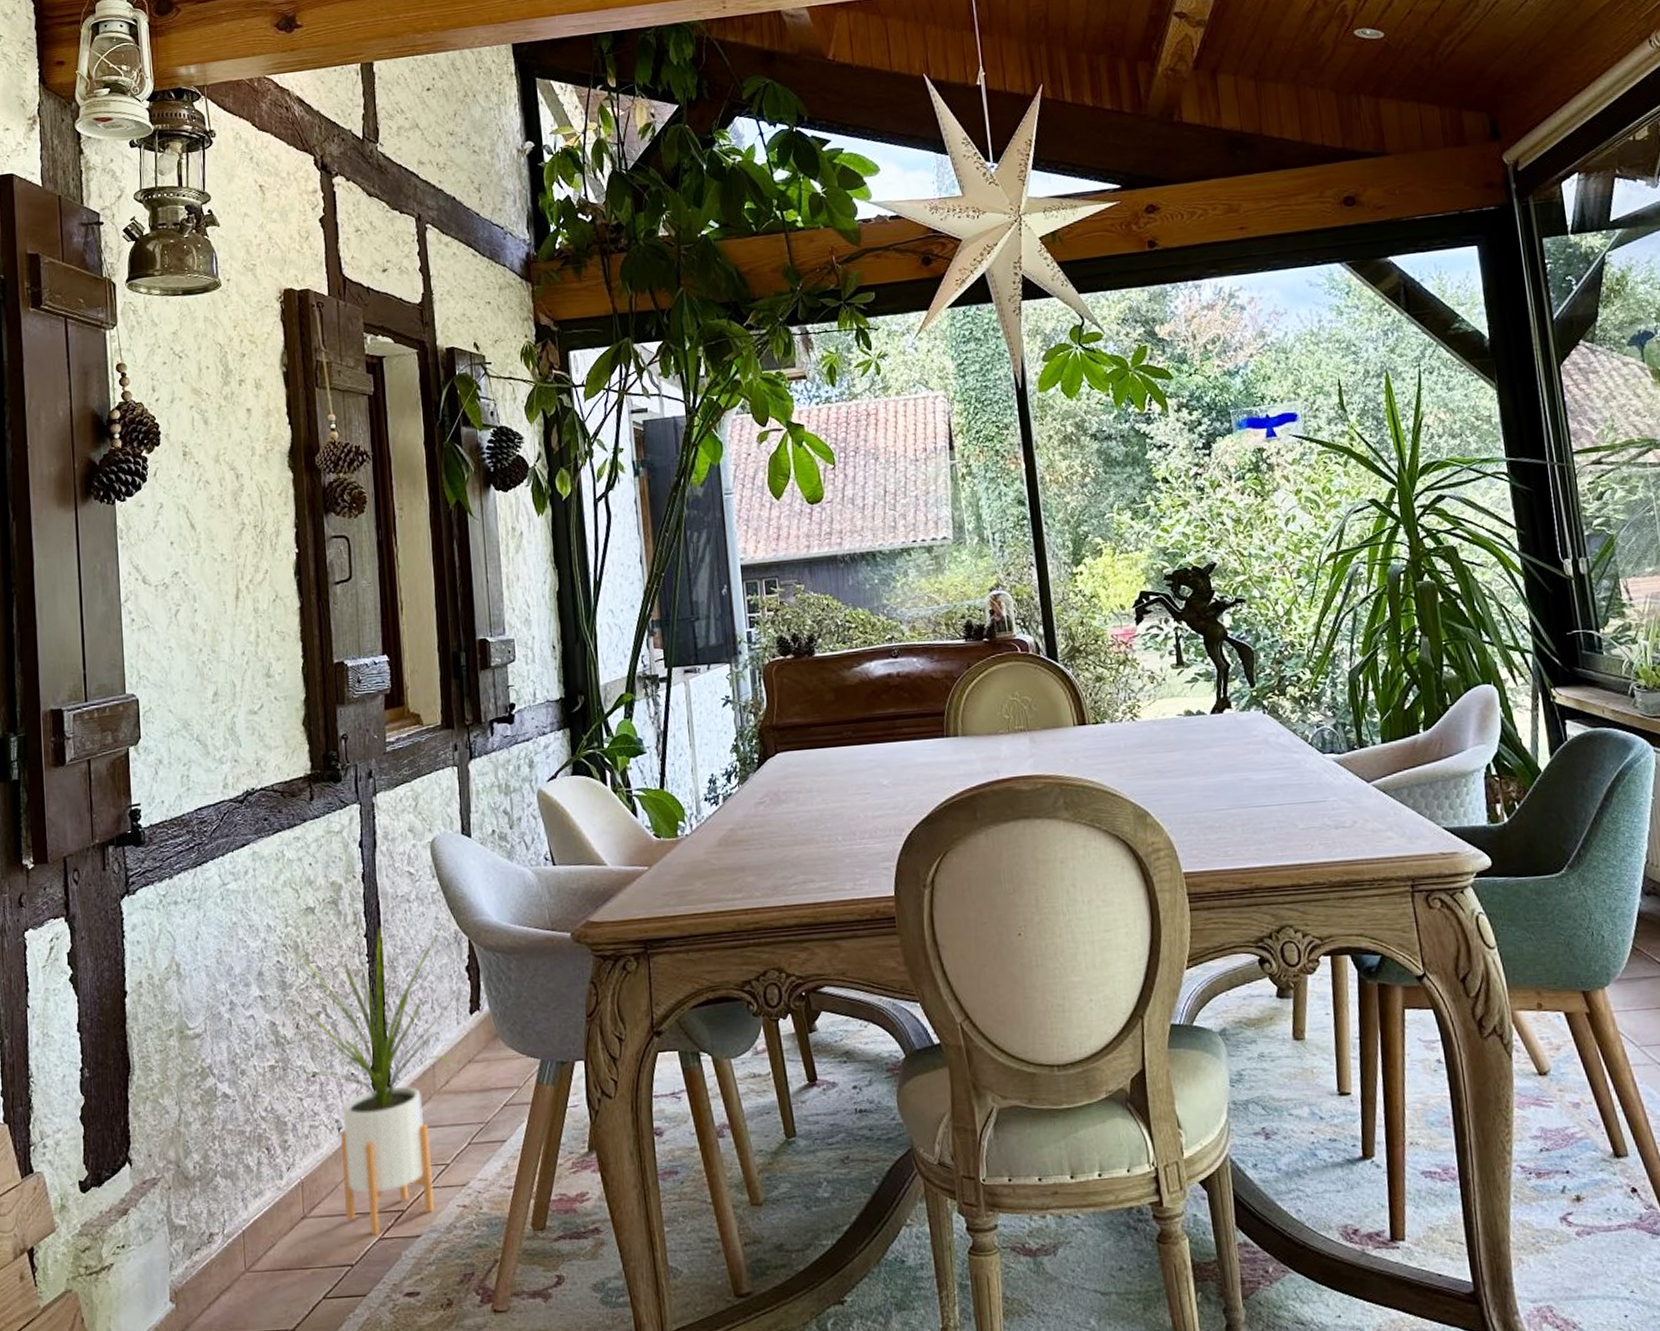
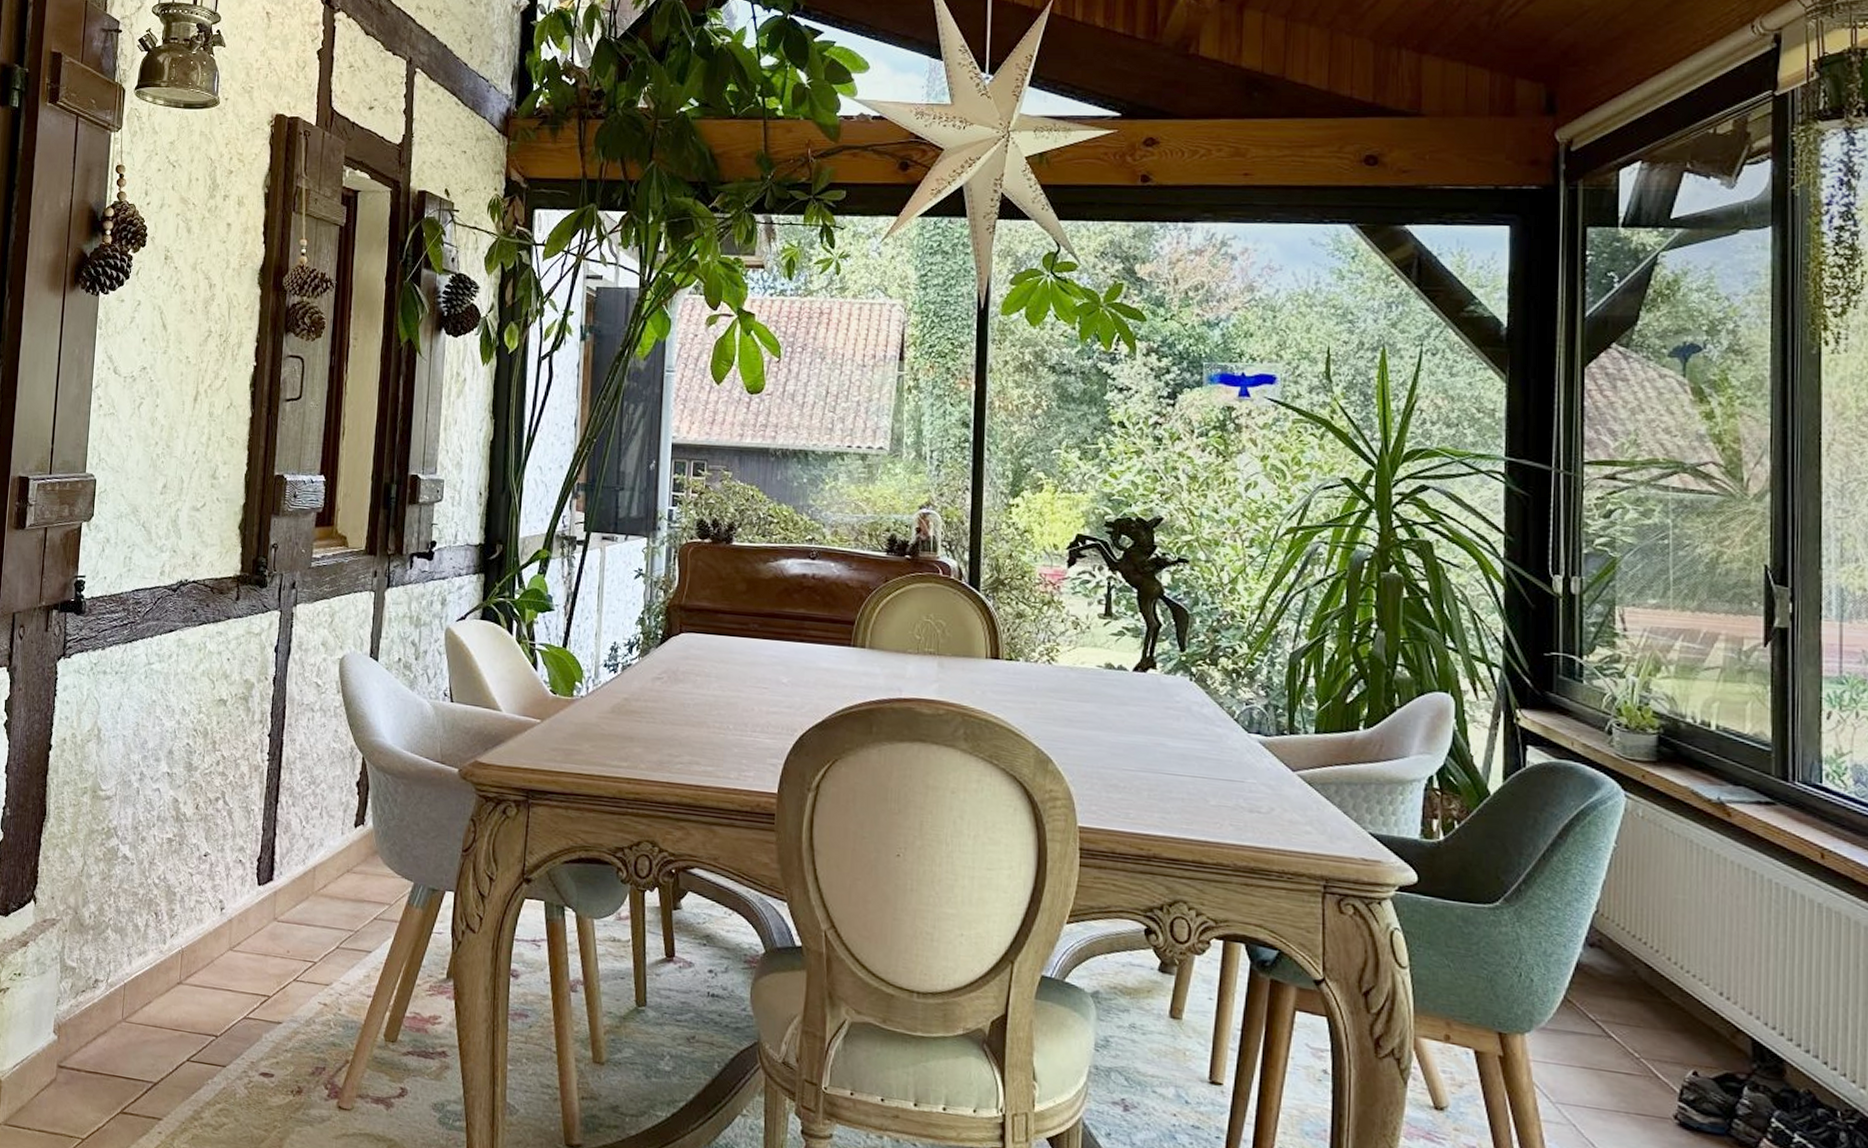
house plant: present [296,906,456,1236] -> none [195,712,344,1014]

